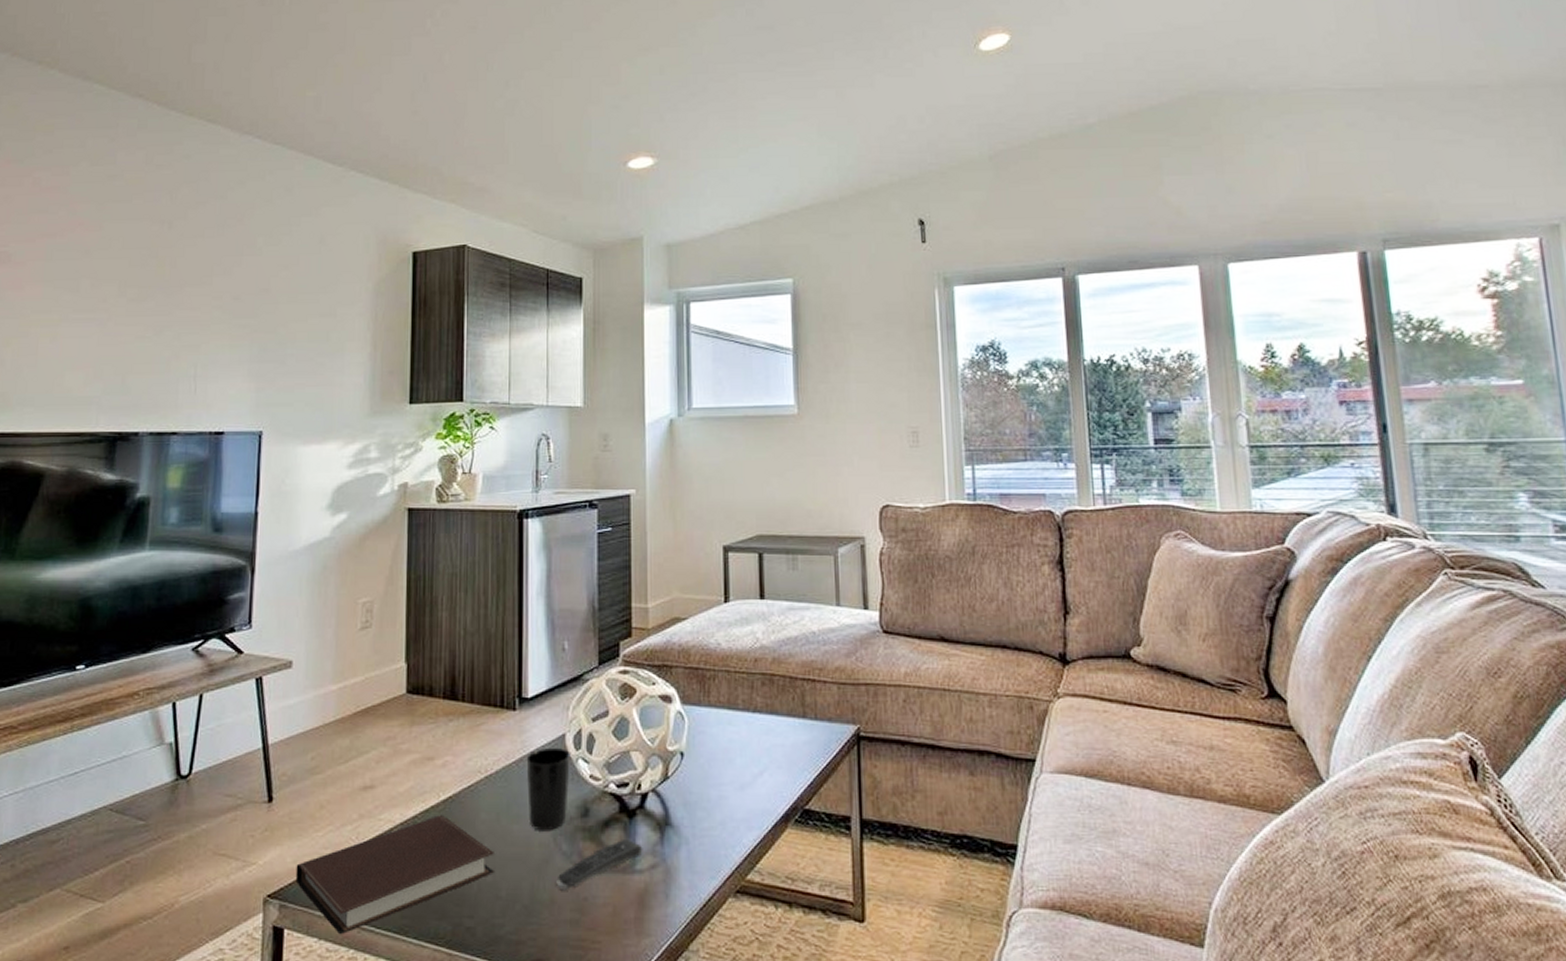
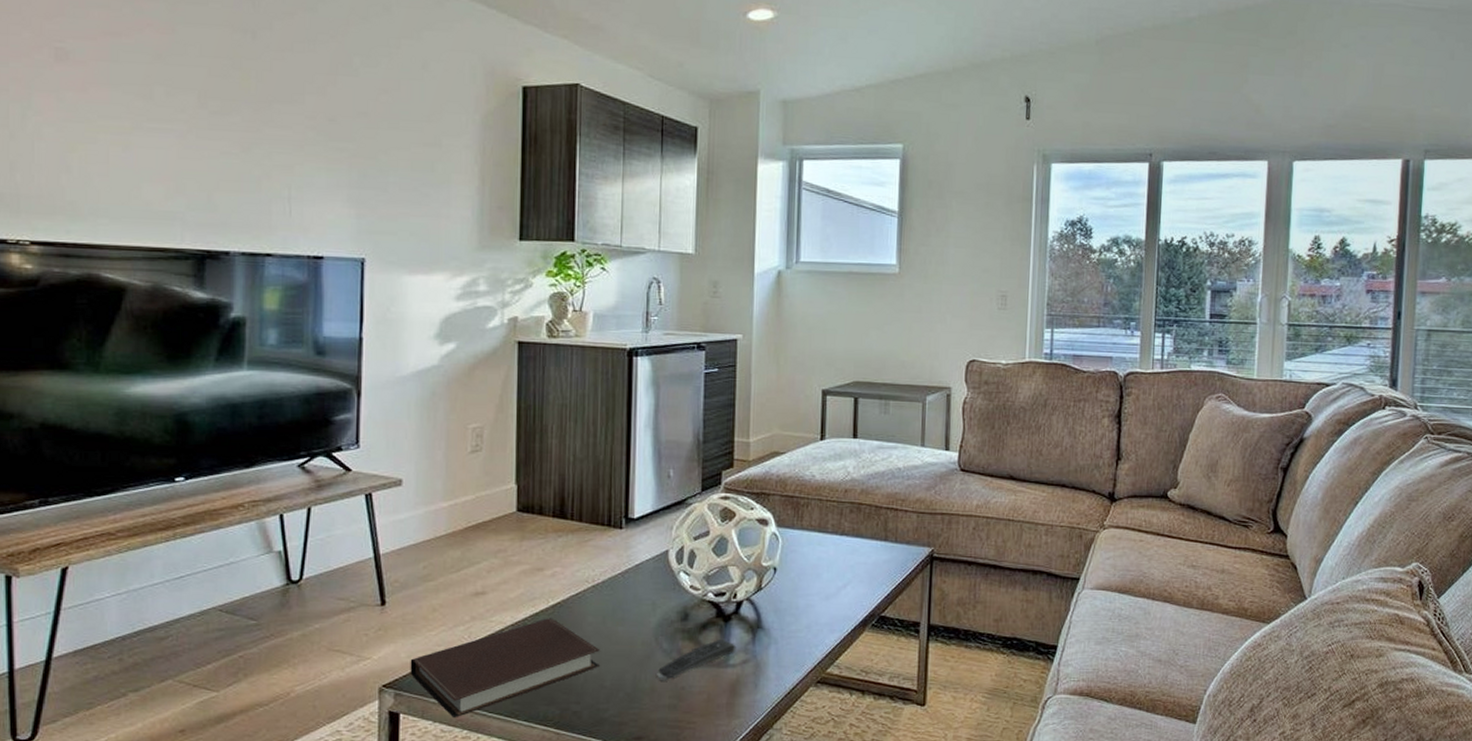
cup: present [526,747,570,831] -> none [631,561,673,632]

